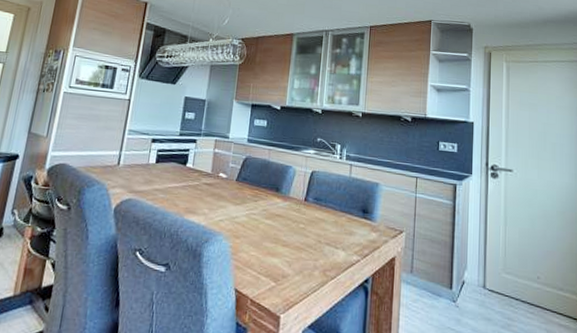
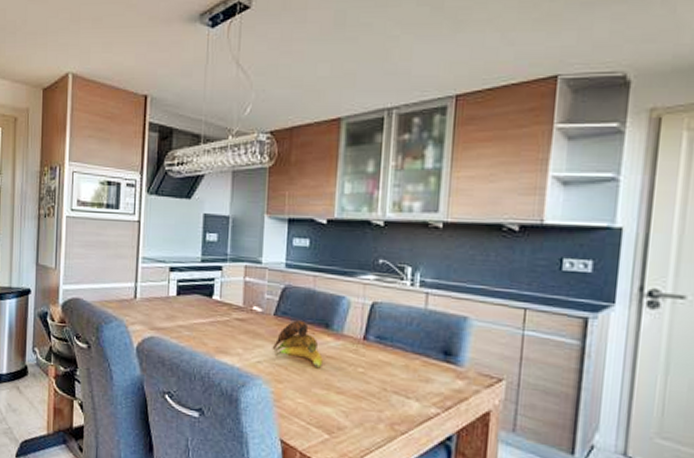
banana: none [232,185,273,224] -> present [272,320,323,367]

